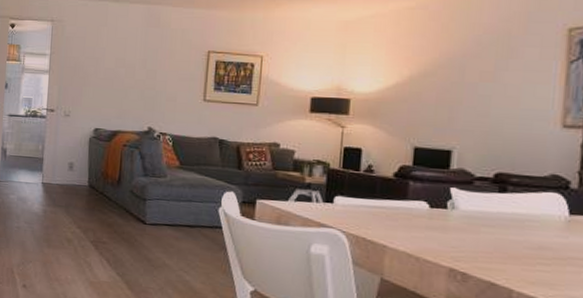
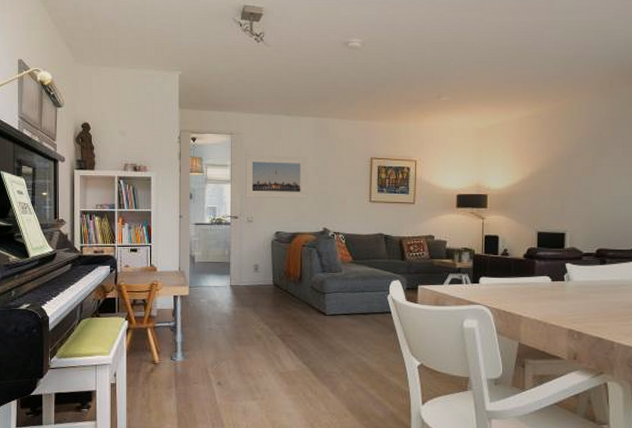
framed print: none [64,44,134,94] -> present [245,155,307,199]

